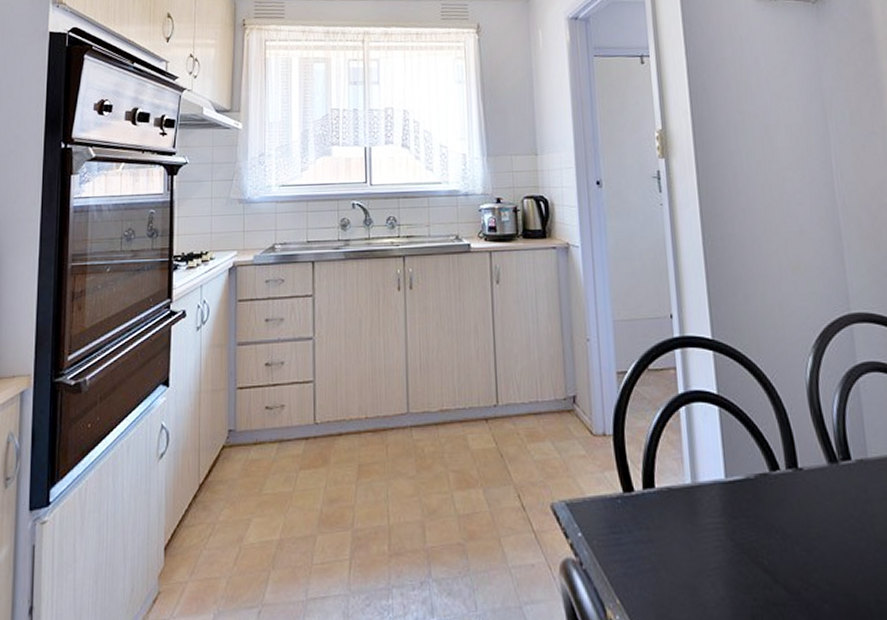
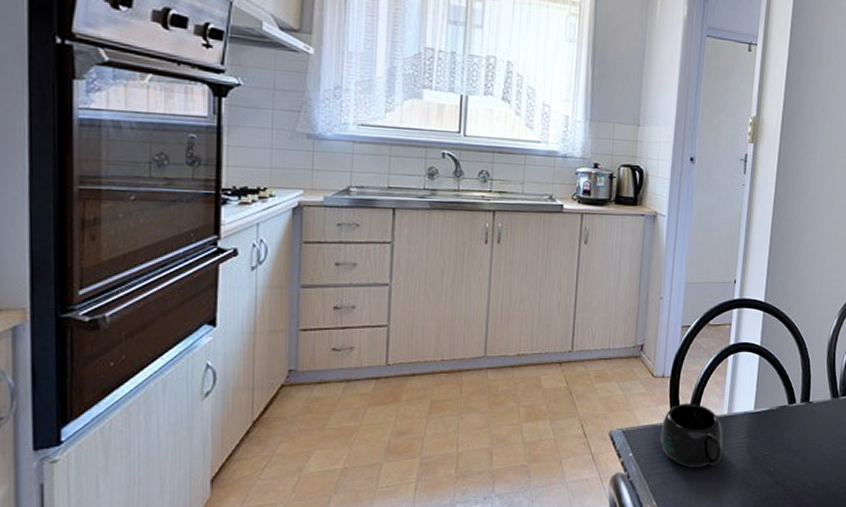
mug: none [611,469,693,555] -> present [660,404,723,468]

